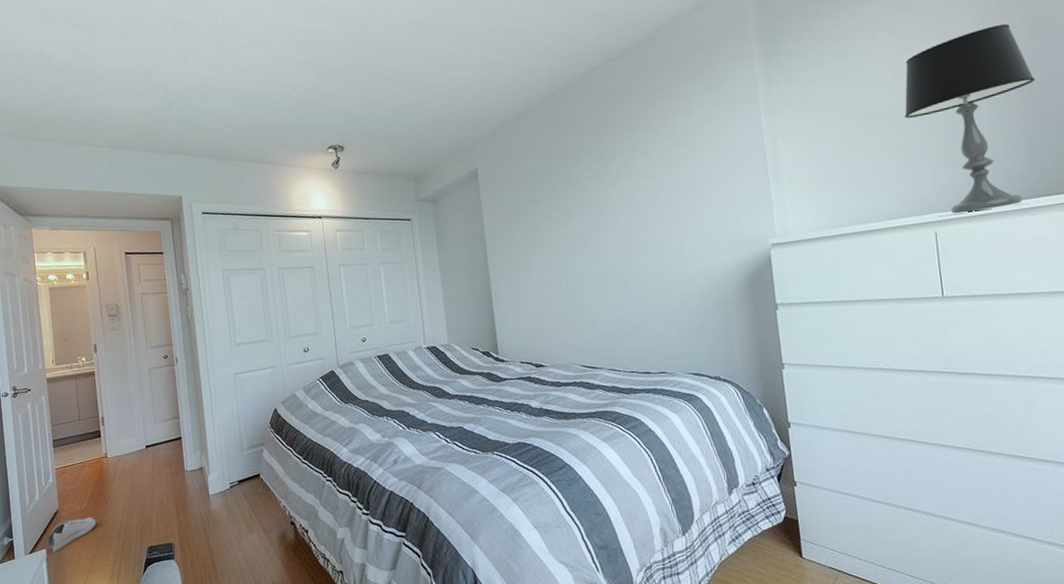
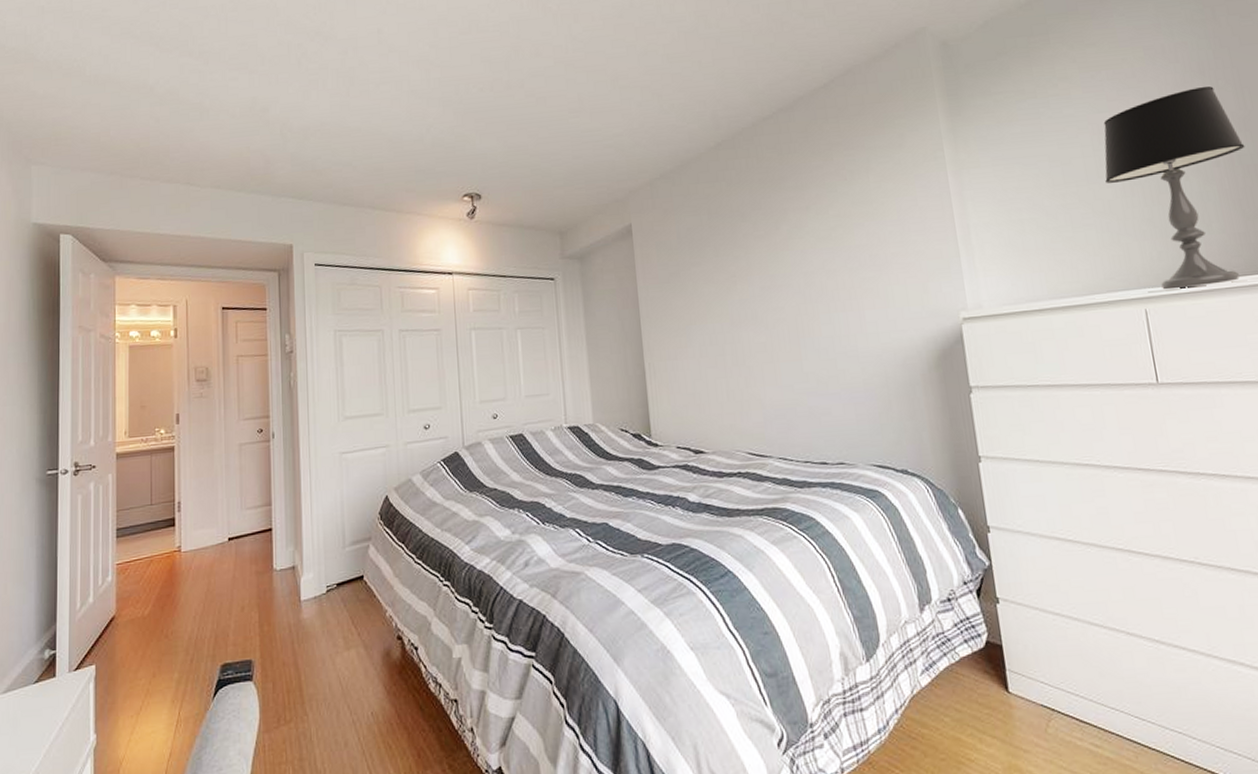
shoe: present [47,516,96,554] -> none [98,625,160,671]

